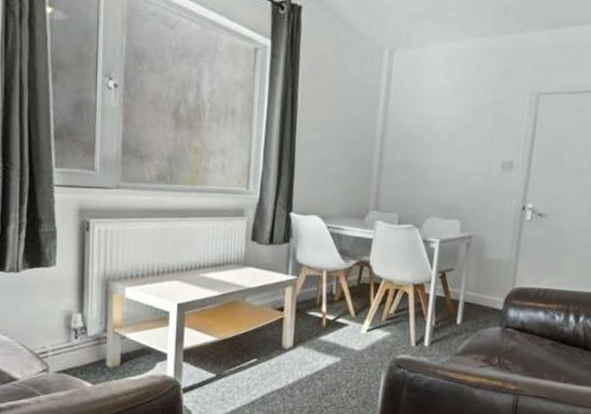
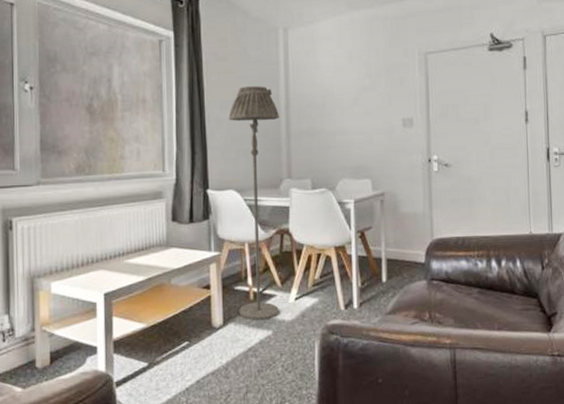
floor lamp: none [310,108,374,347] -> present [228,86,279,321]

